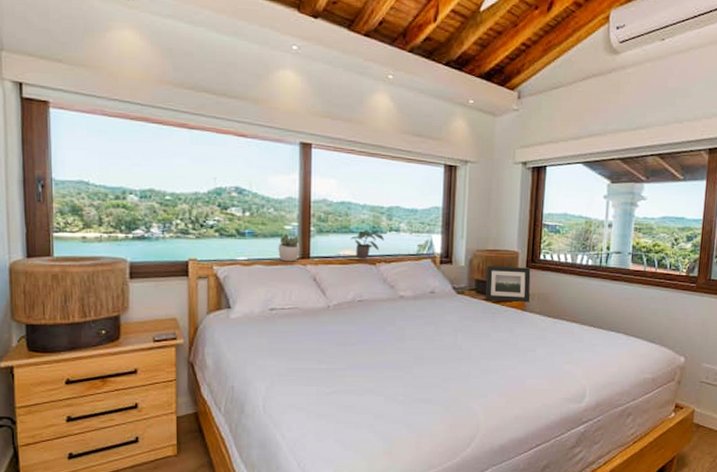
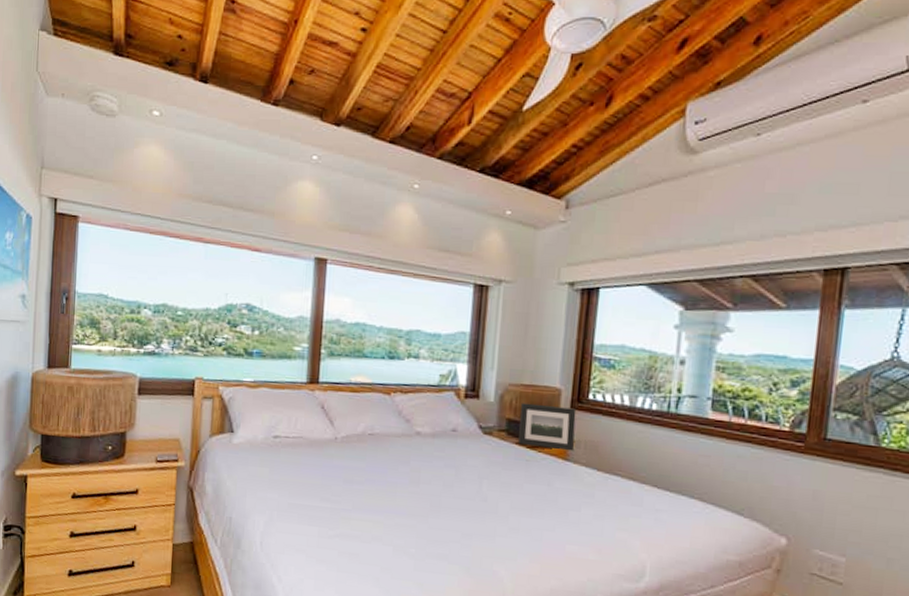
succulent plant: present [278,234,300,262] -> none [285,356,309,387]
potted plant: present [350,230,384,259] -> none [363,354,401,388]

